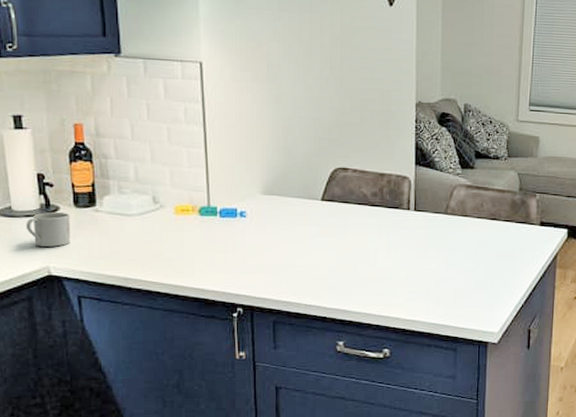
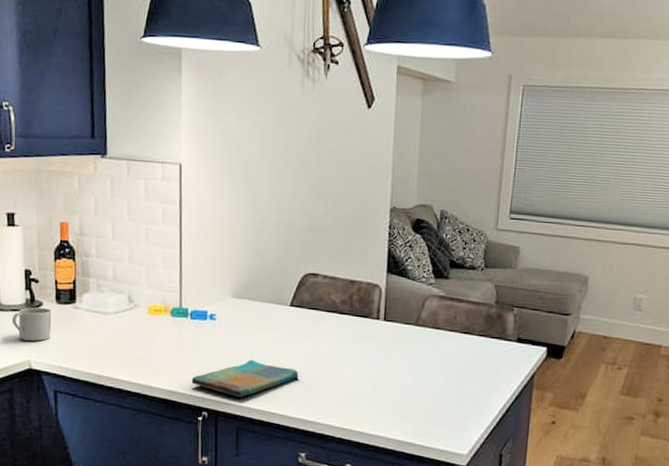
dish towel: none [224,254,333,292] -> present [191,359,299,397]

